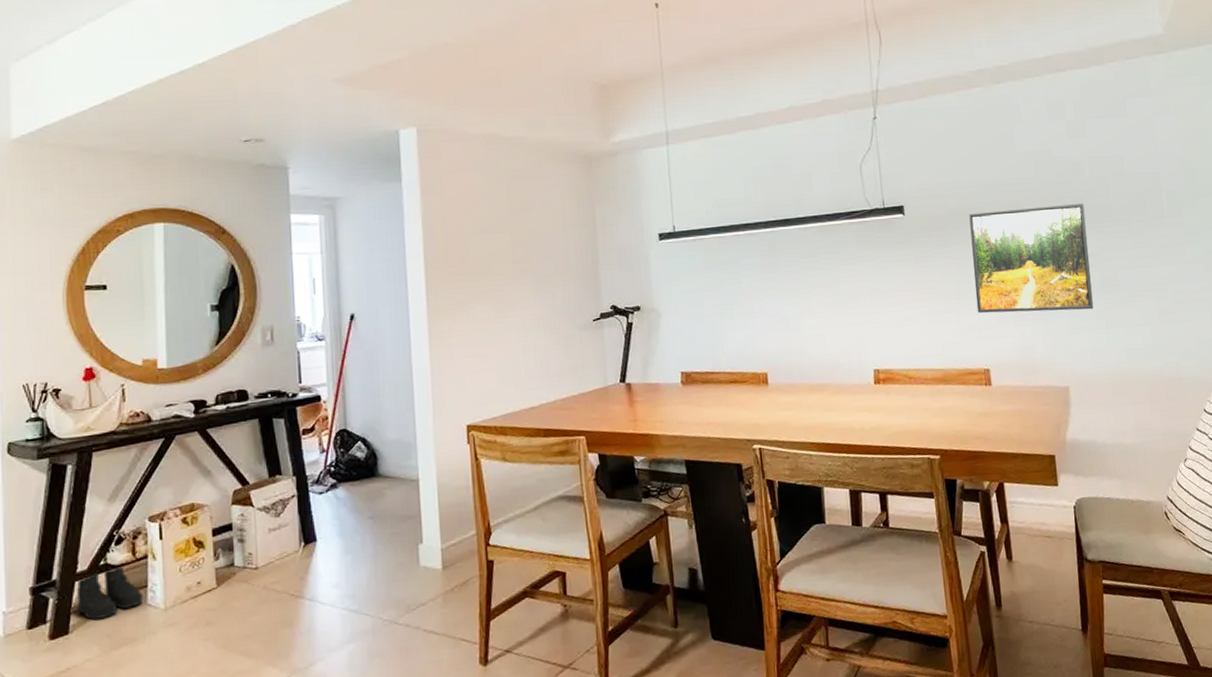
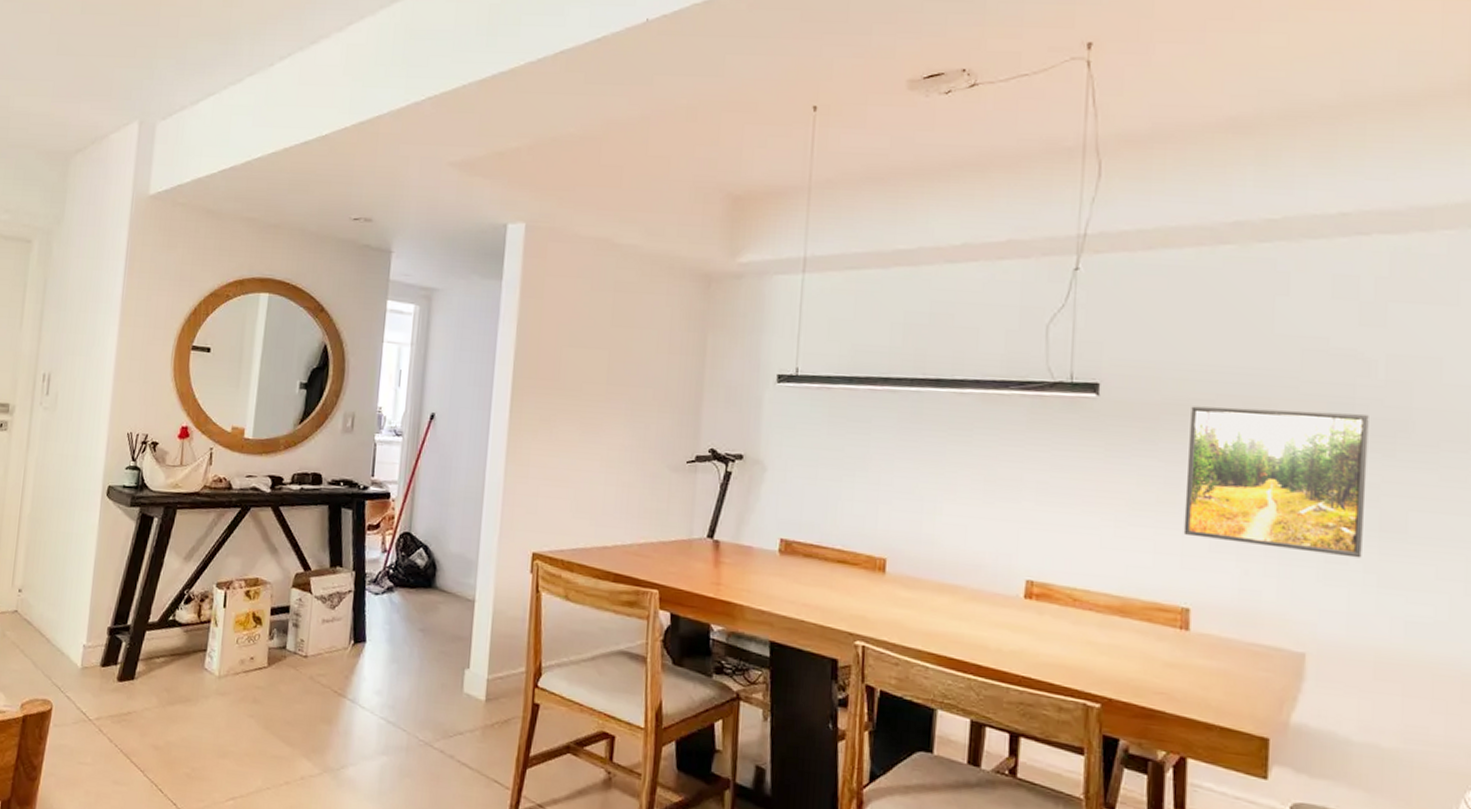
boots: present [76,566,143,621] -> none [145,624,201,673]

